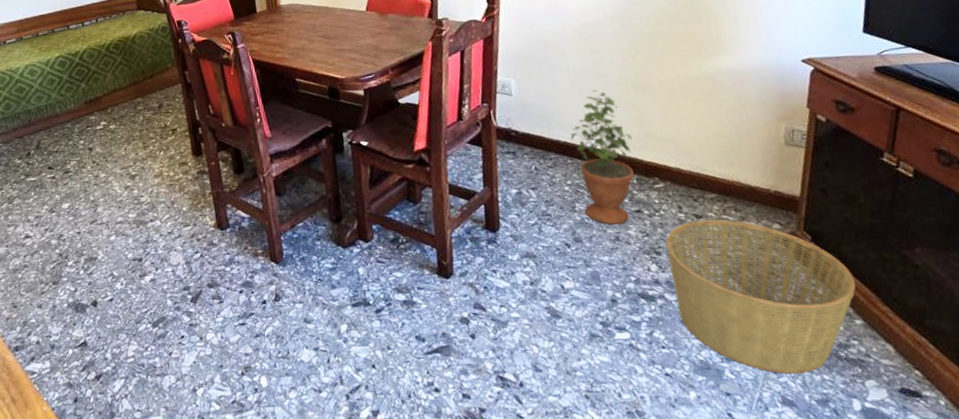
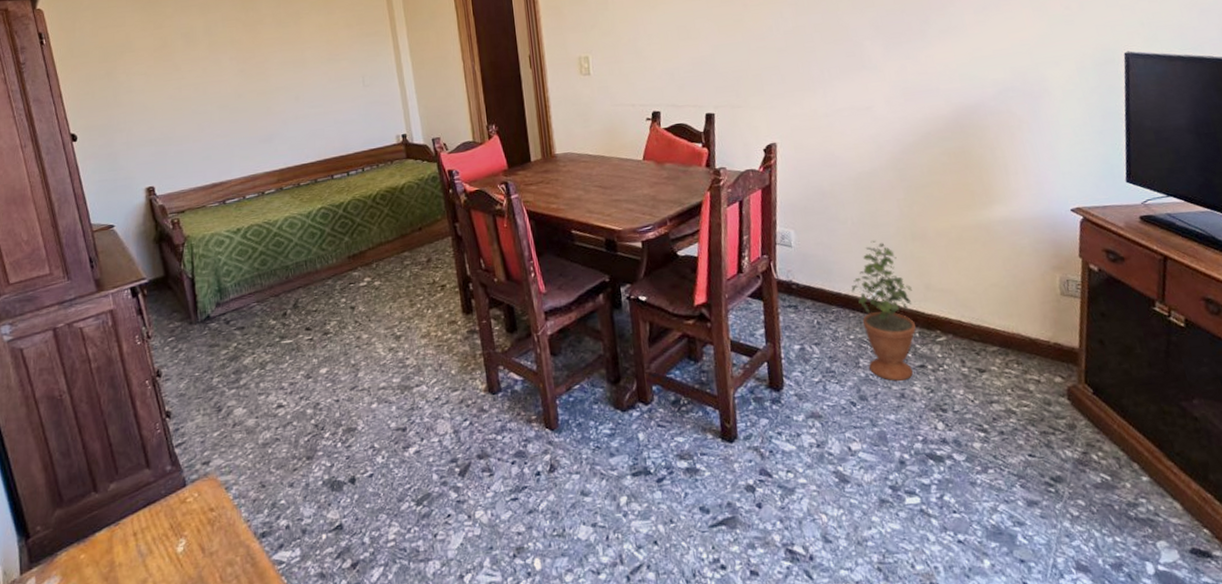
basket: present [665,219,856,374] -> none [950,373,1140,537]

